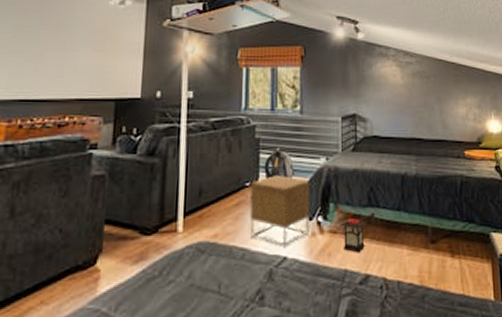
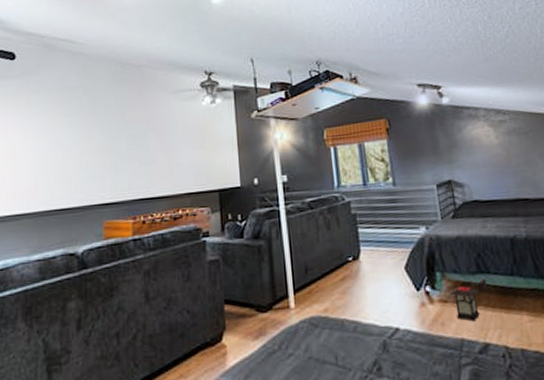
nightstand: present [249,176,309,247] -> none [353,248,419,319]
backpack: present [264,147,296,179] -> none [364,220,398,253]

